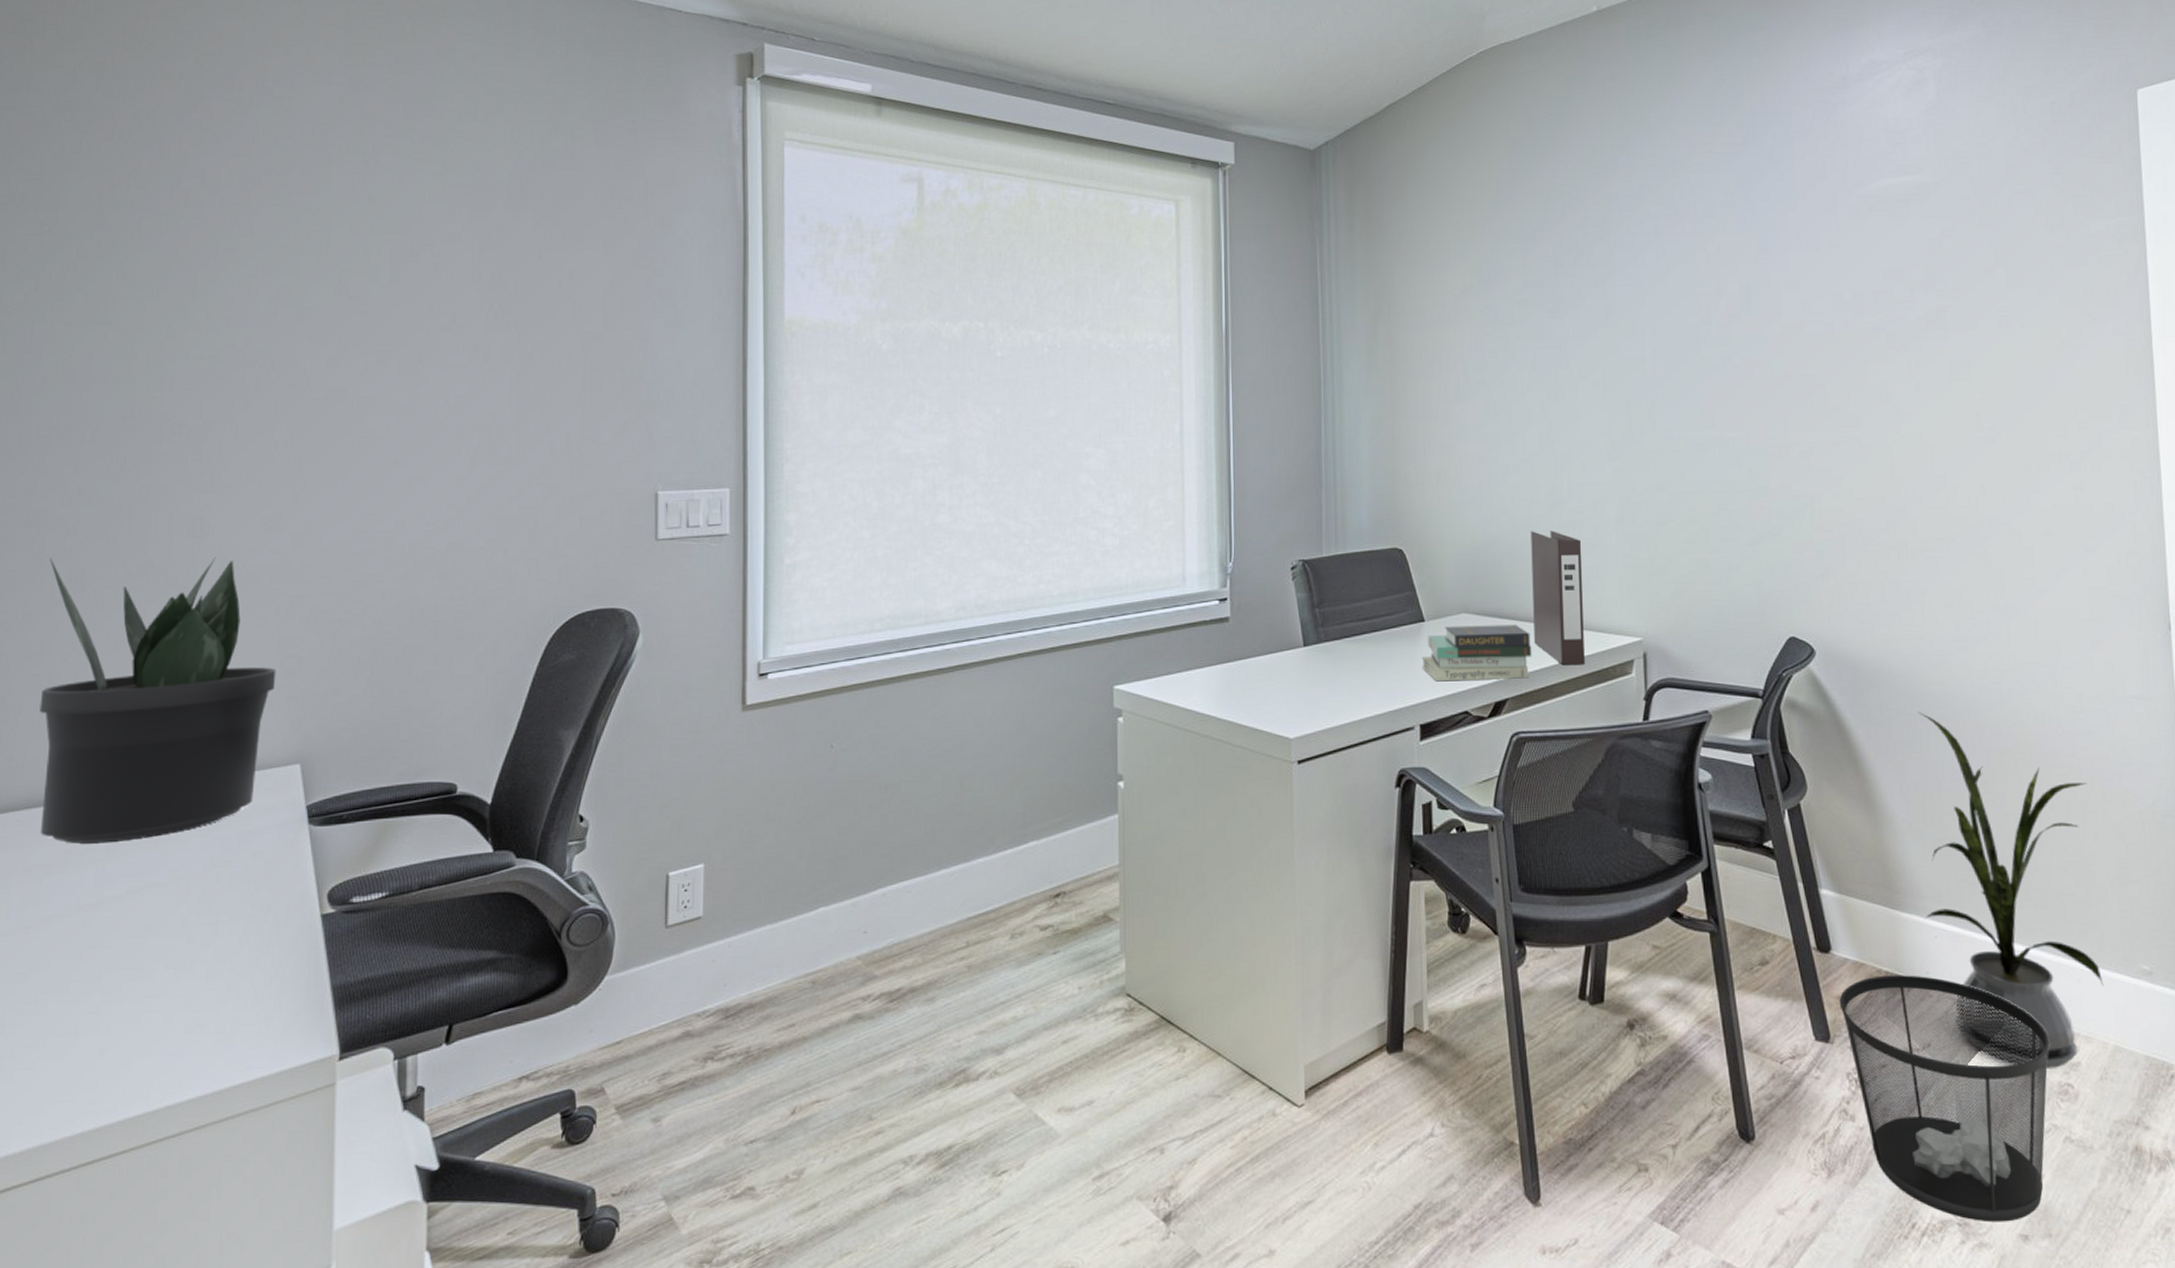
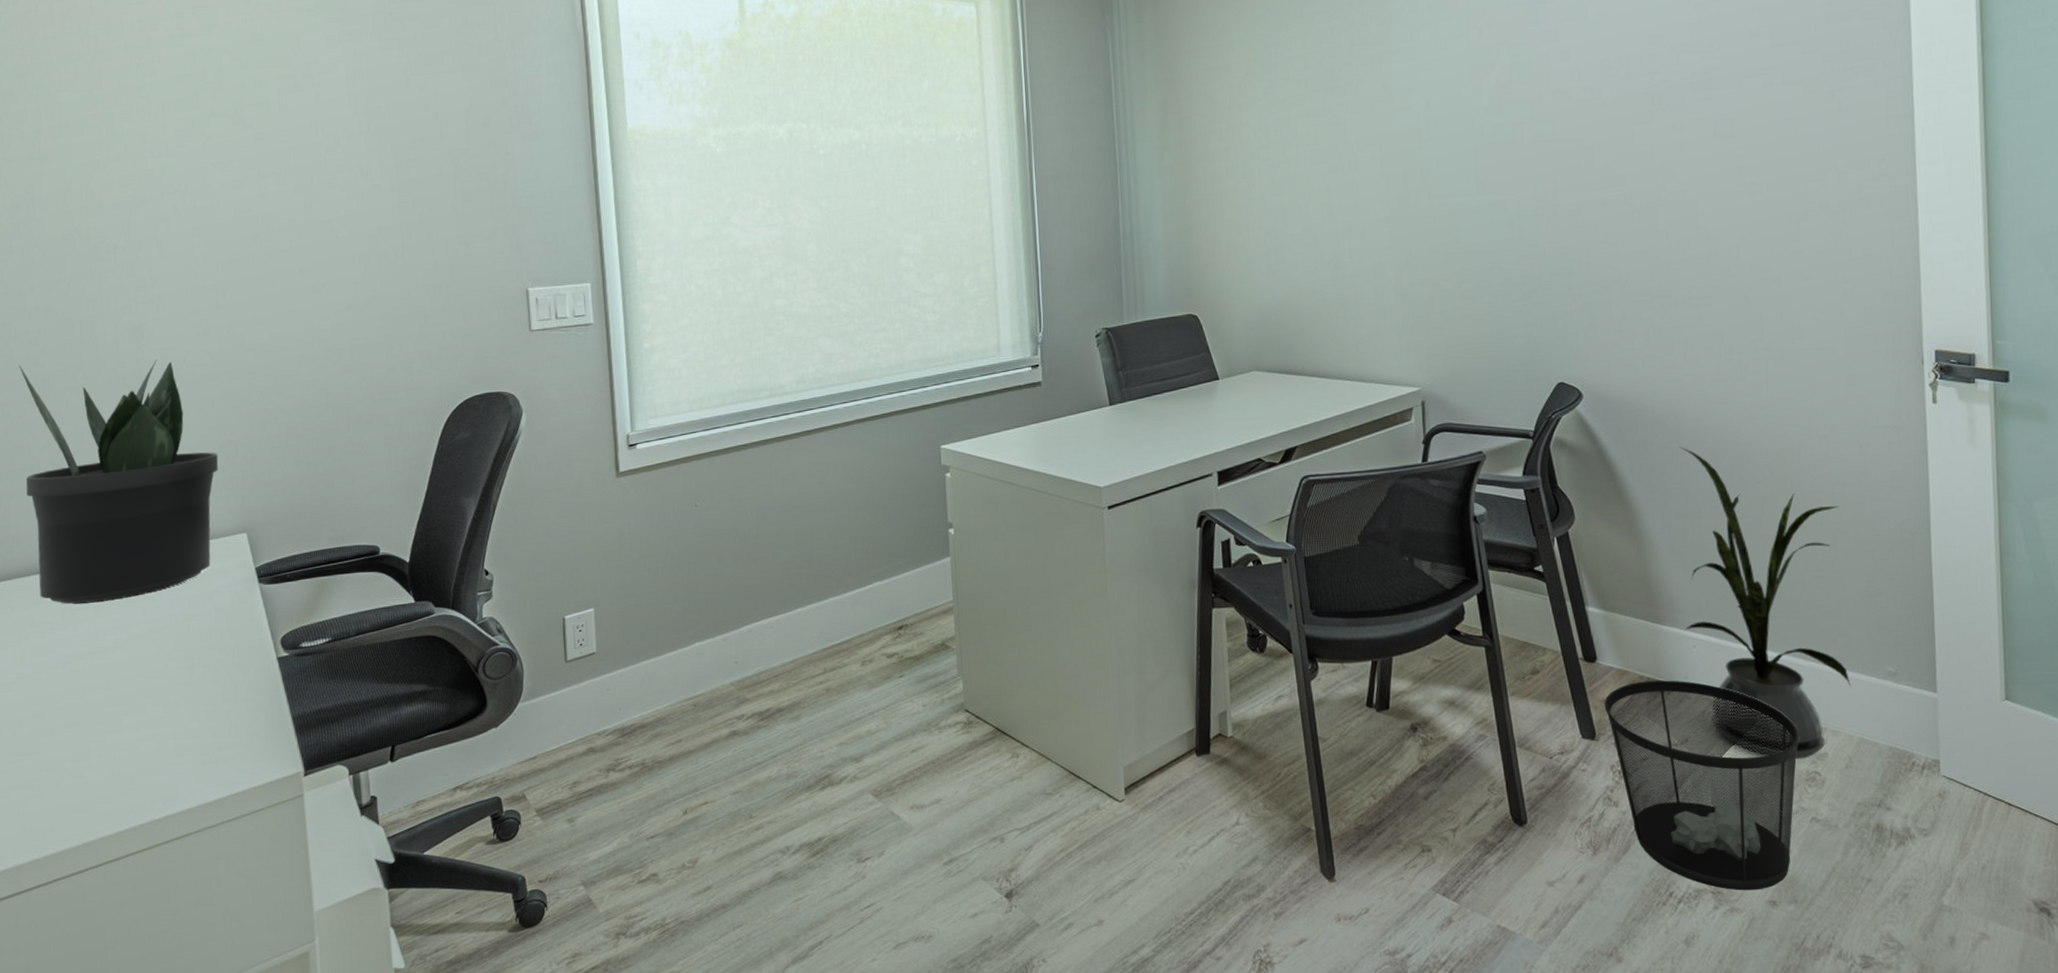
books: present [1421,624,1532,682] -> none [1217,379,1319,433]
binder: present [1530,530,1585,666] -> none [1315,293,1368,415]

